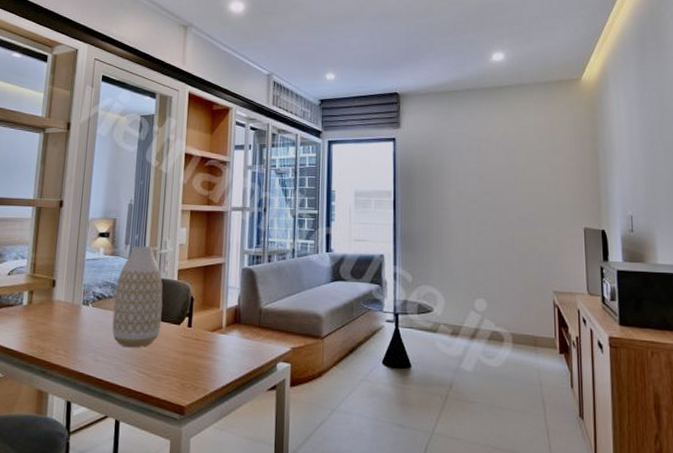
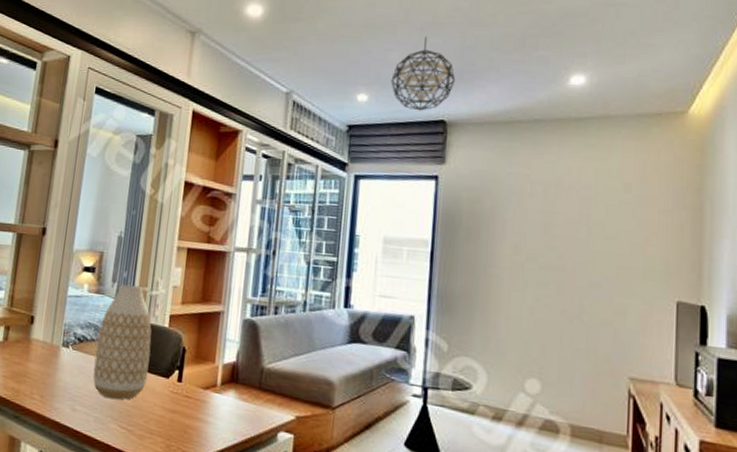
pendant light: none [353,25,404,86] -> present [391,36,456,111]

